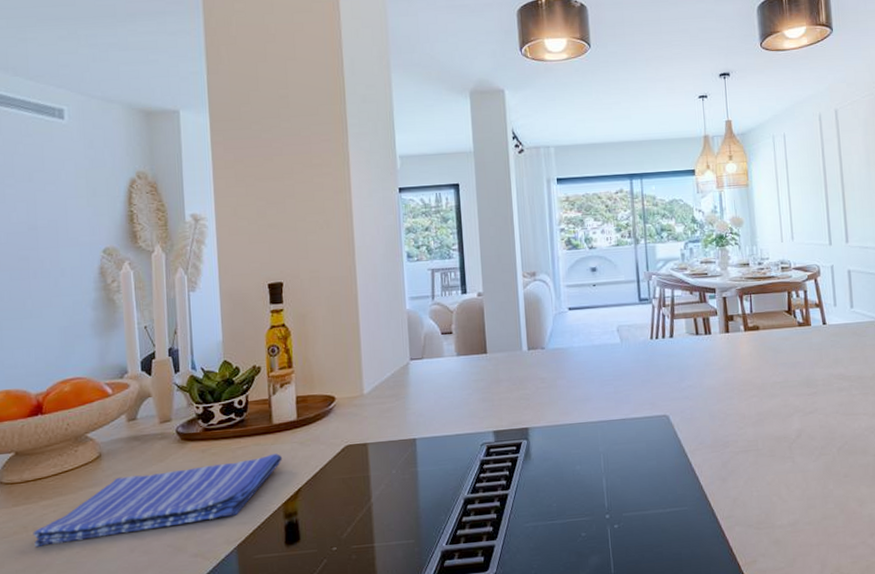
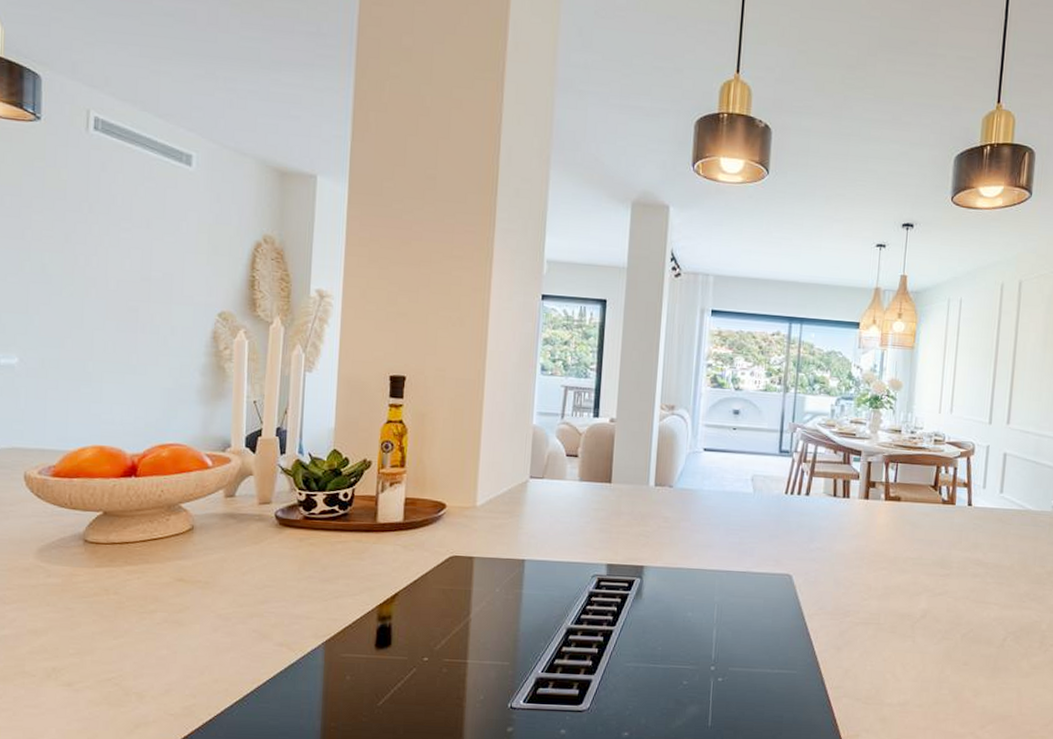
dish towel: present [33,453,283,547] -> none [114,553,384,612]

